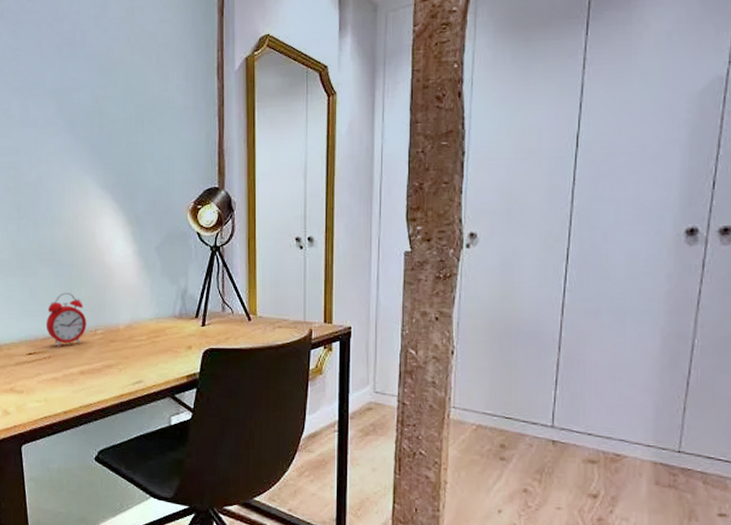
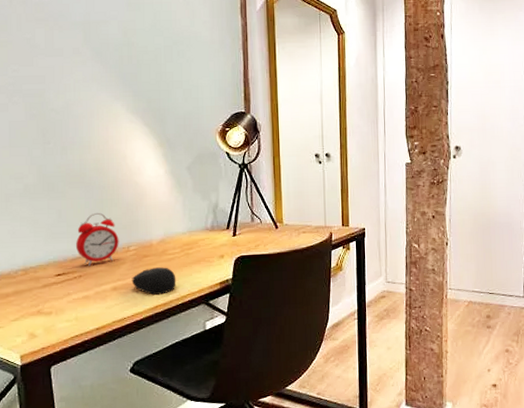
computer mouse: none [98,354,142,383] -> present [131,267,176,295]

